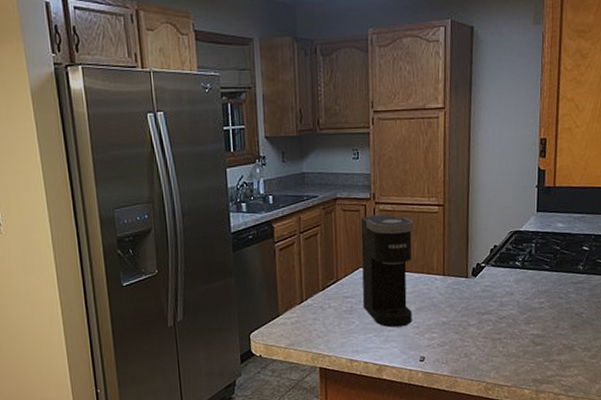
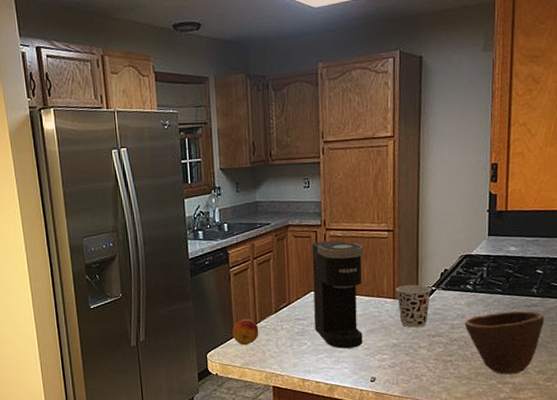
fruit: none [276,296,306,325] -> present [232,318,259,346]
cup: none [446,261,481,306] -> present [396,285,431,328]
bowl: none [513,287,590,353] -> present [464,310,545,375]

